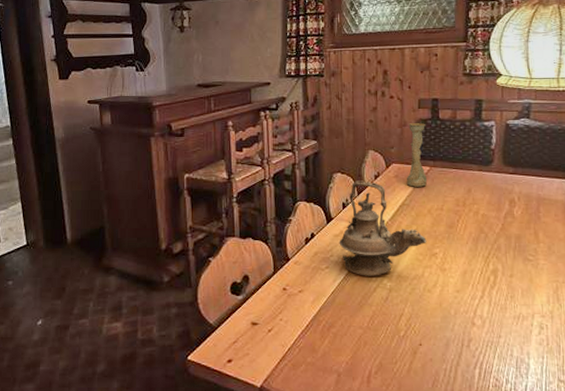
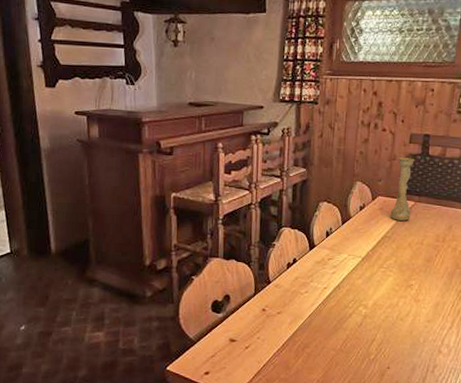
teapot: present [339,180,427,276] -> none [319,210,404,303]

